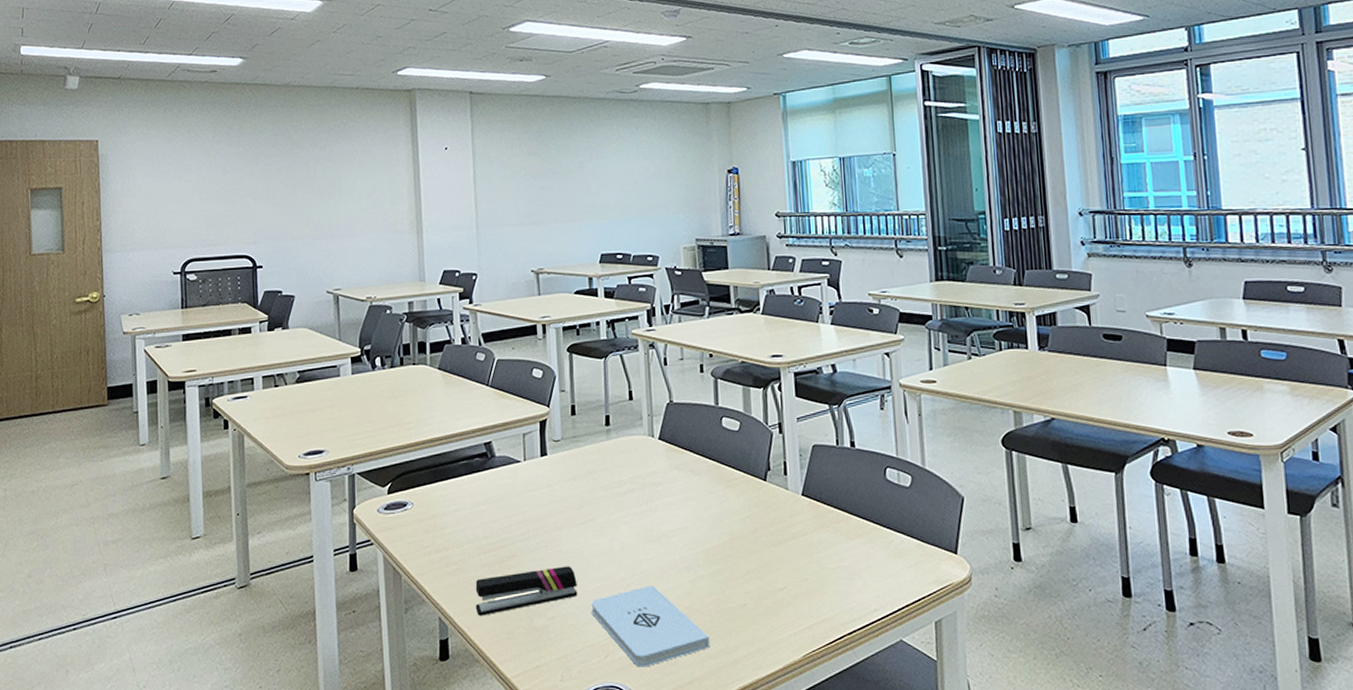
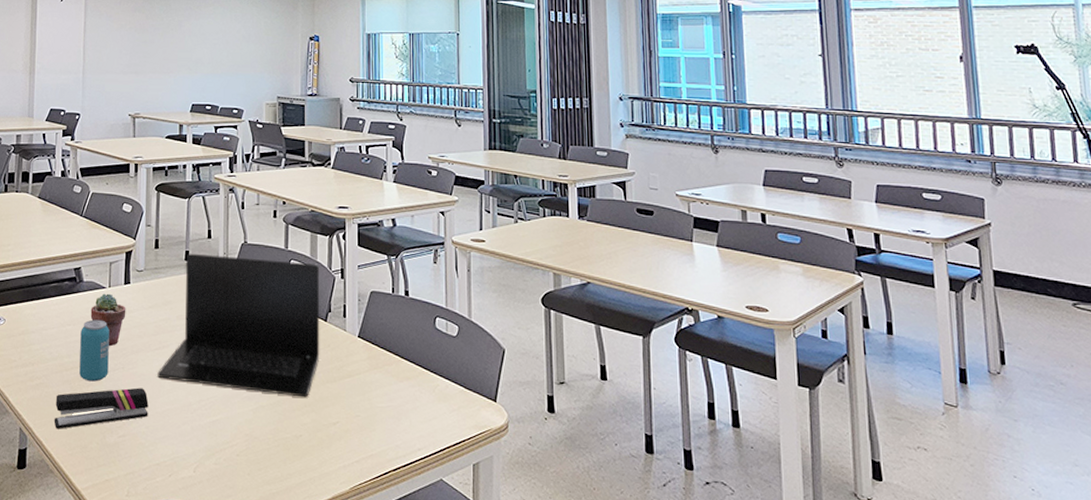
beverage can: none [497,496,531,563] -> present [79,319,110,382]
potted succulent: none [506,467,545,523] -> present [90,293,126,346]
laptop: none [584,417,761,564] -> present [157,253,320,398]
notepad: present [591,586,710,667] -> none [160,411,266,488]

